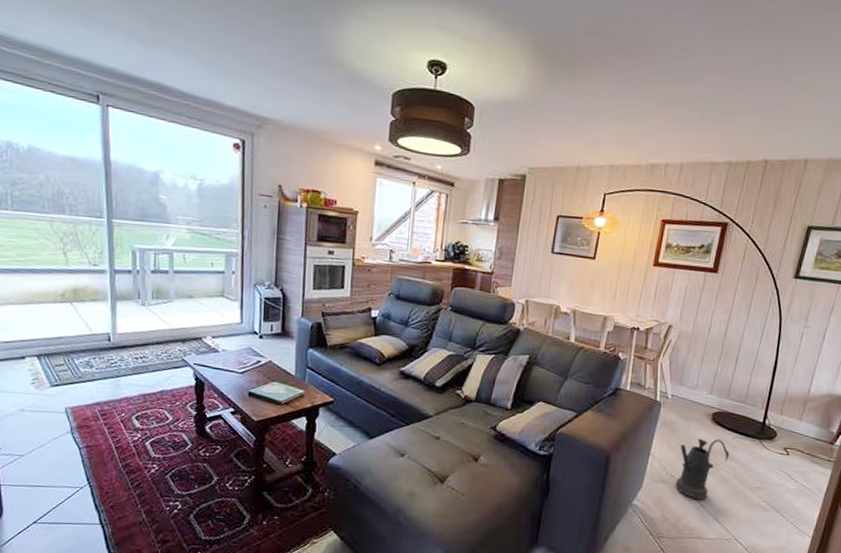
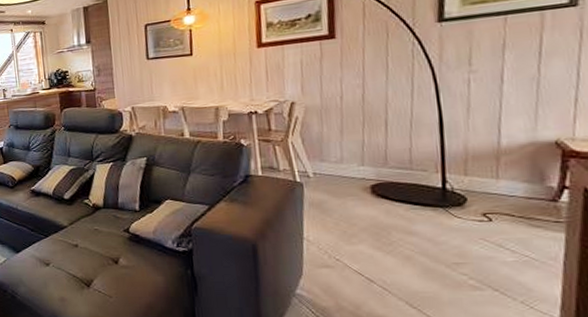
watering can: present [675,438,730,500] -> none [338,214,407,283]

